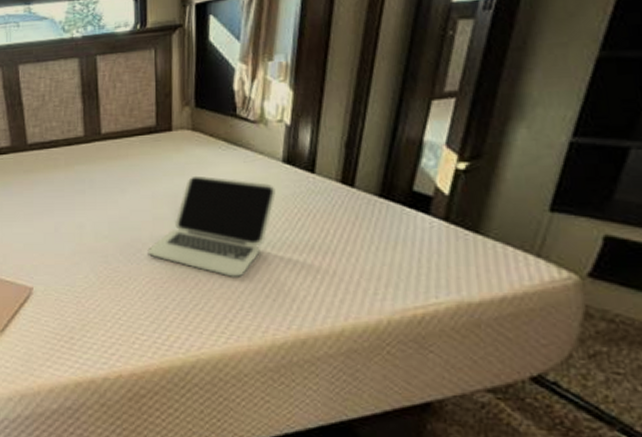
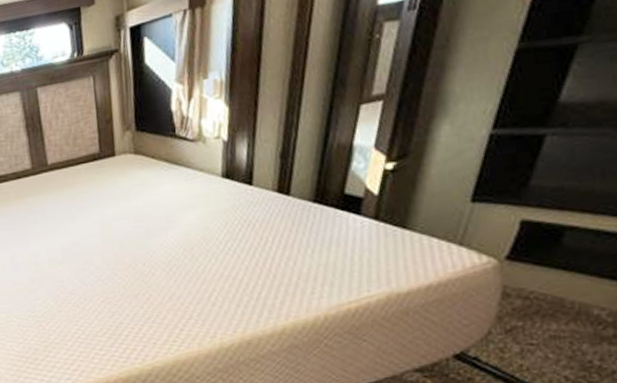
laptop: present [147,175,276,277] -> none [100,197,217,290]

